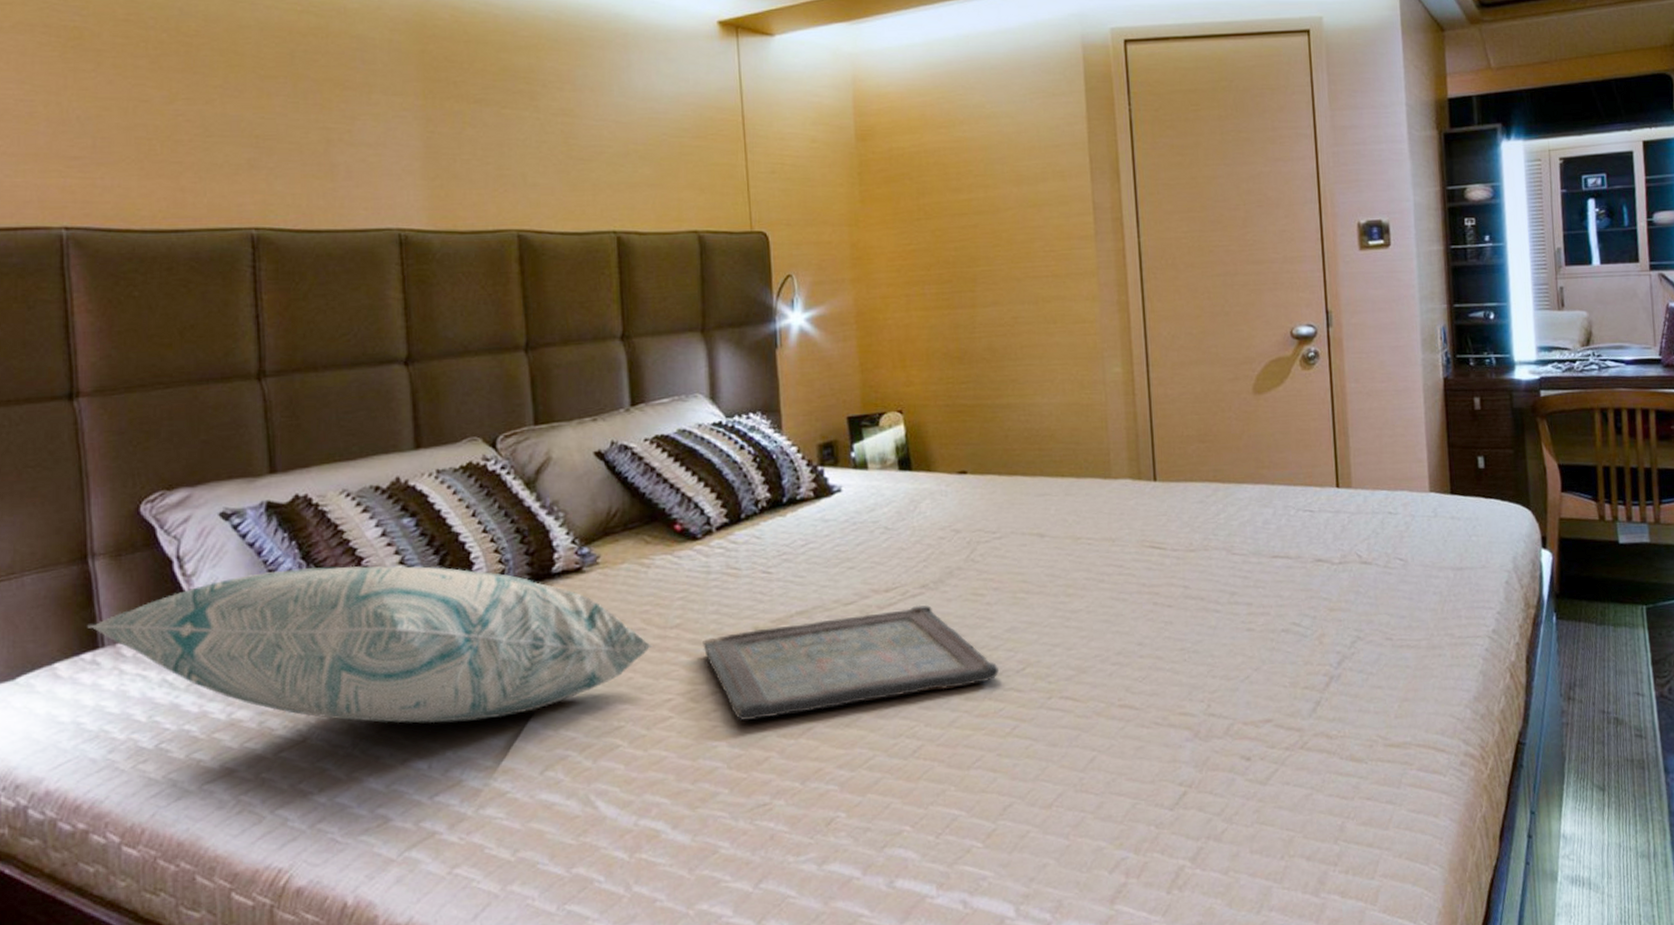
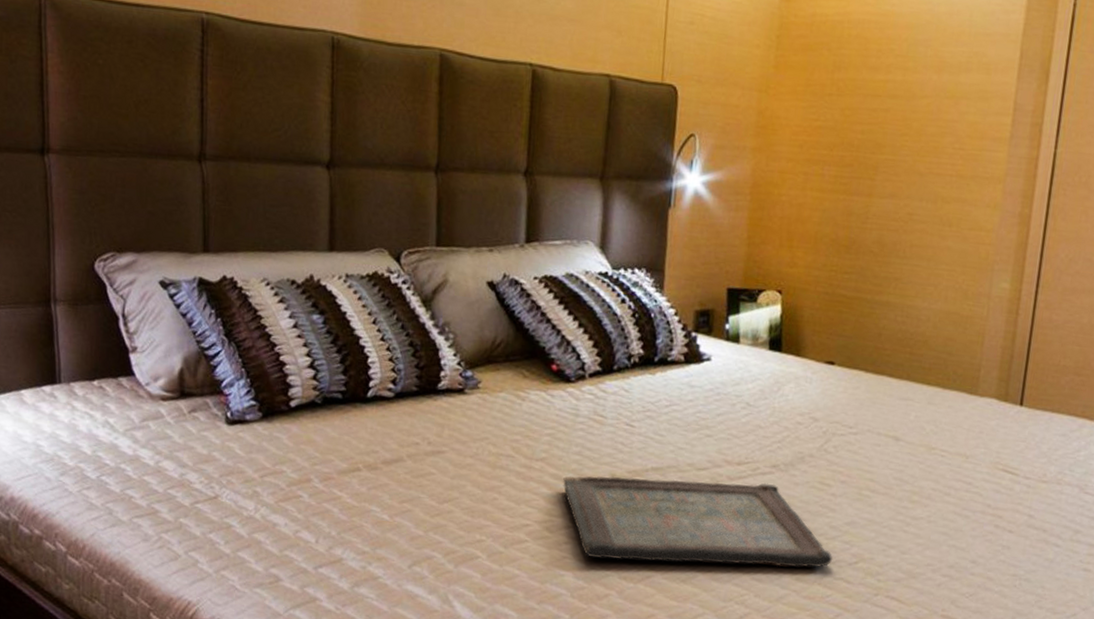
decorative pillow: present [87,565,654,724] -> none [48,342,520,511]

